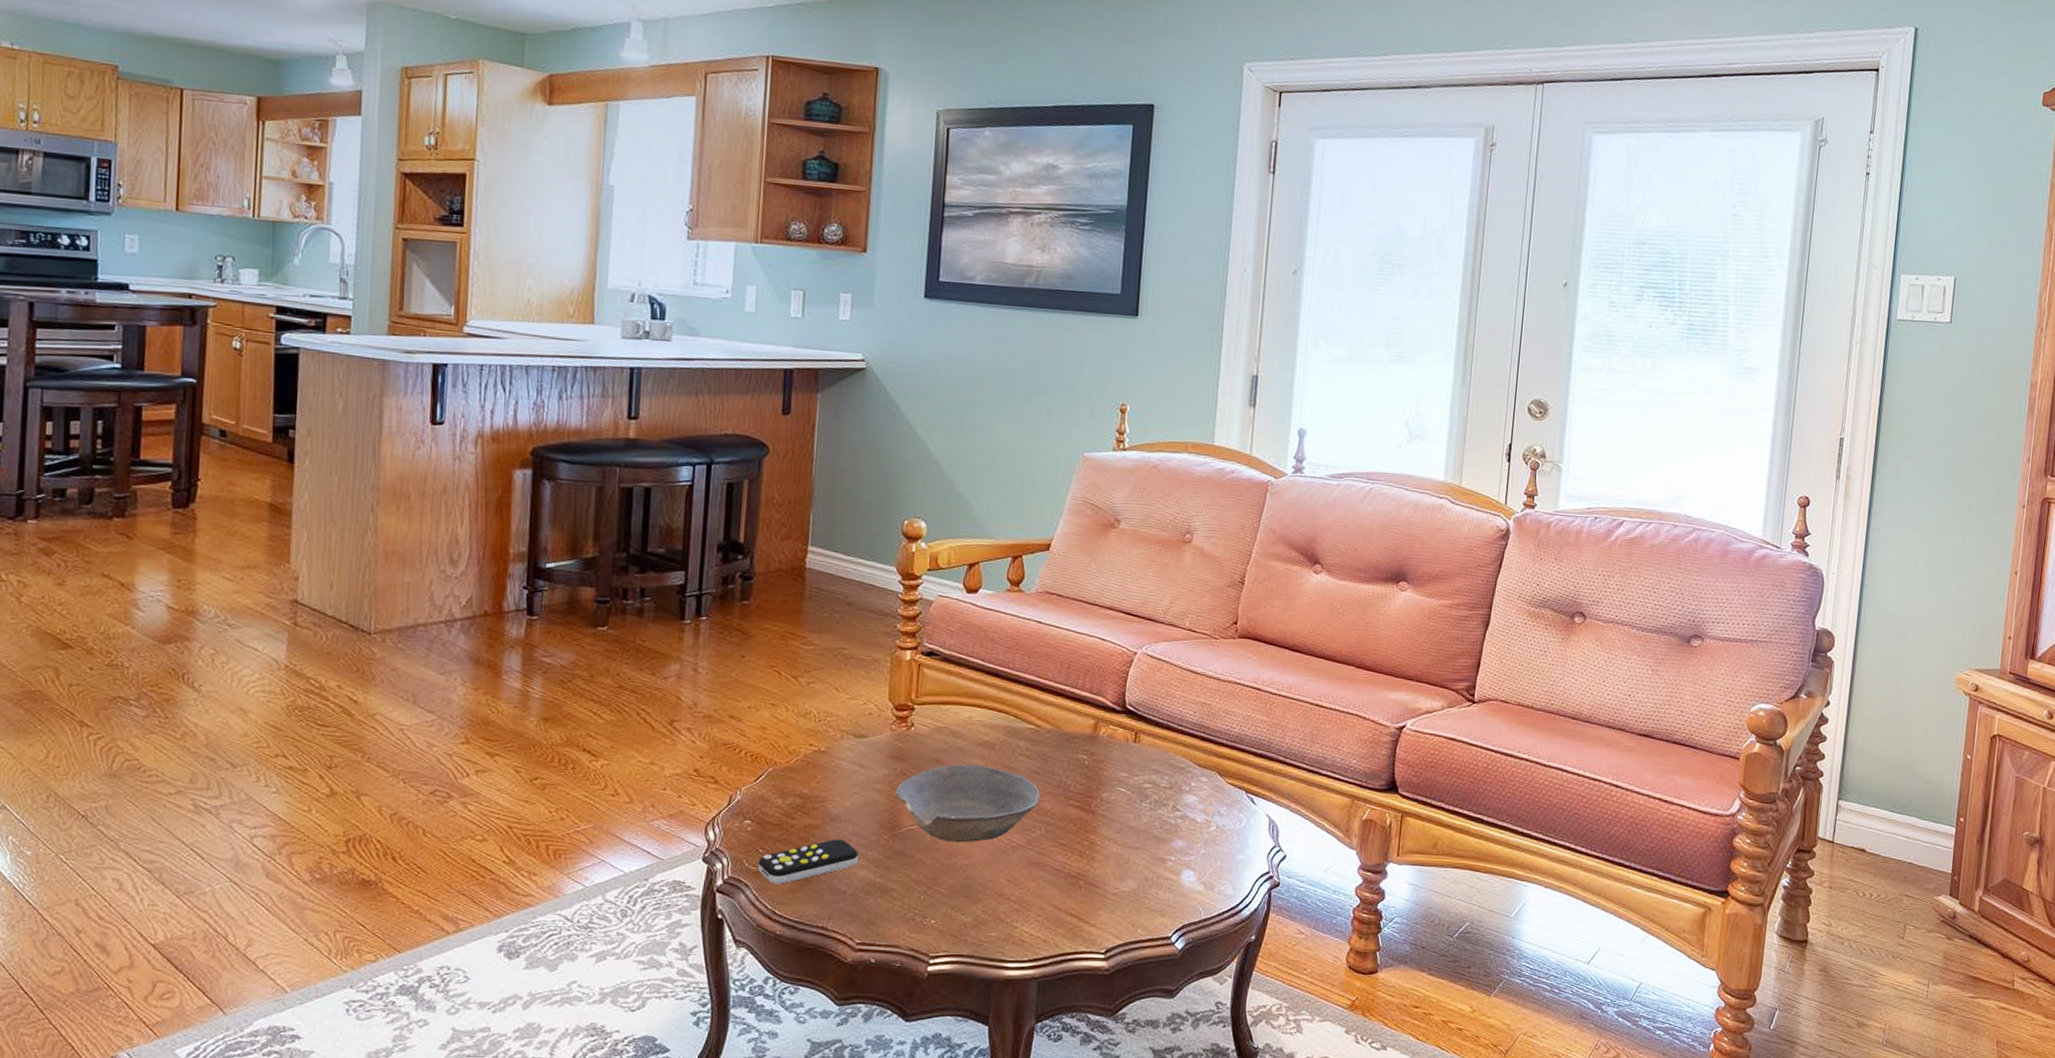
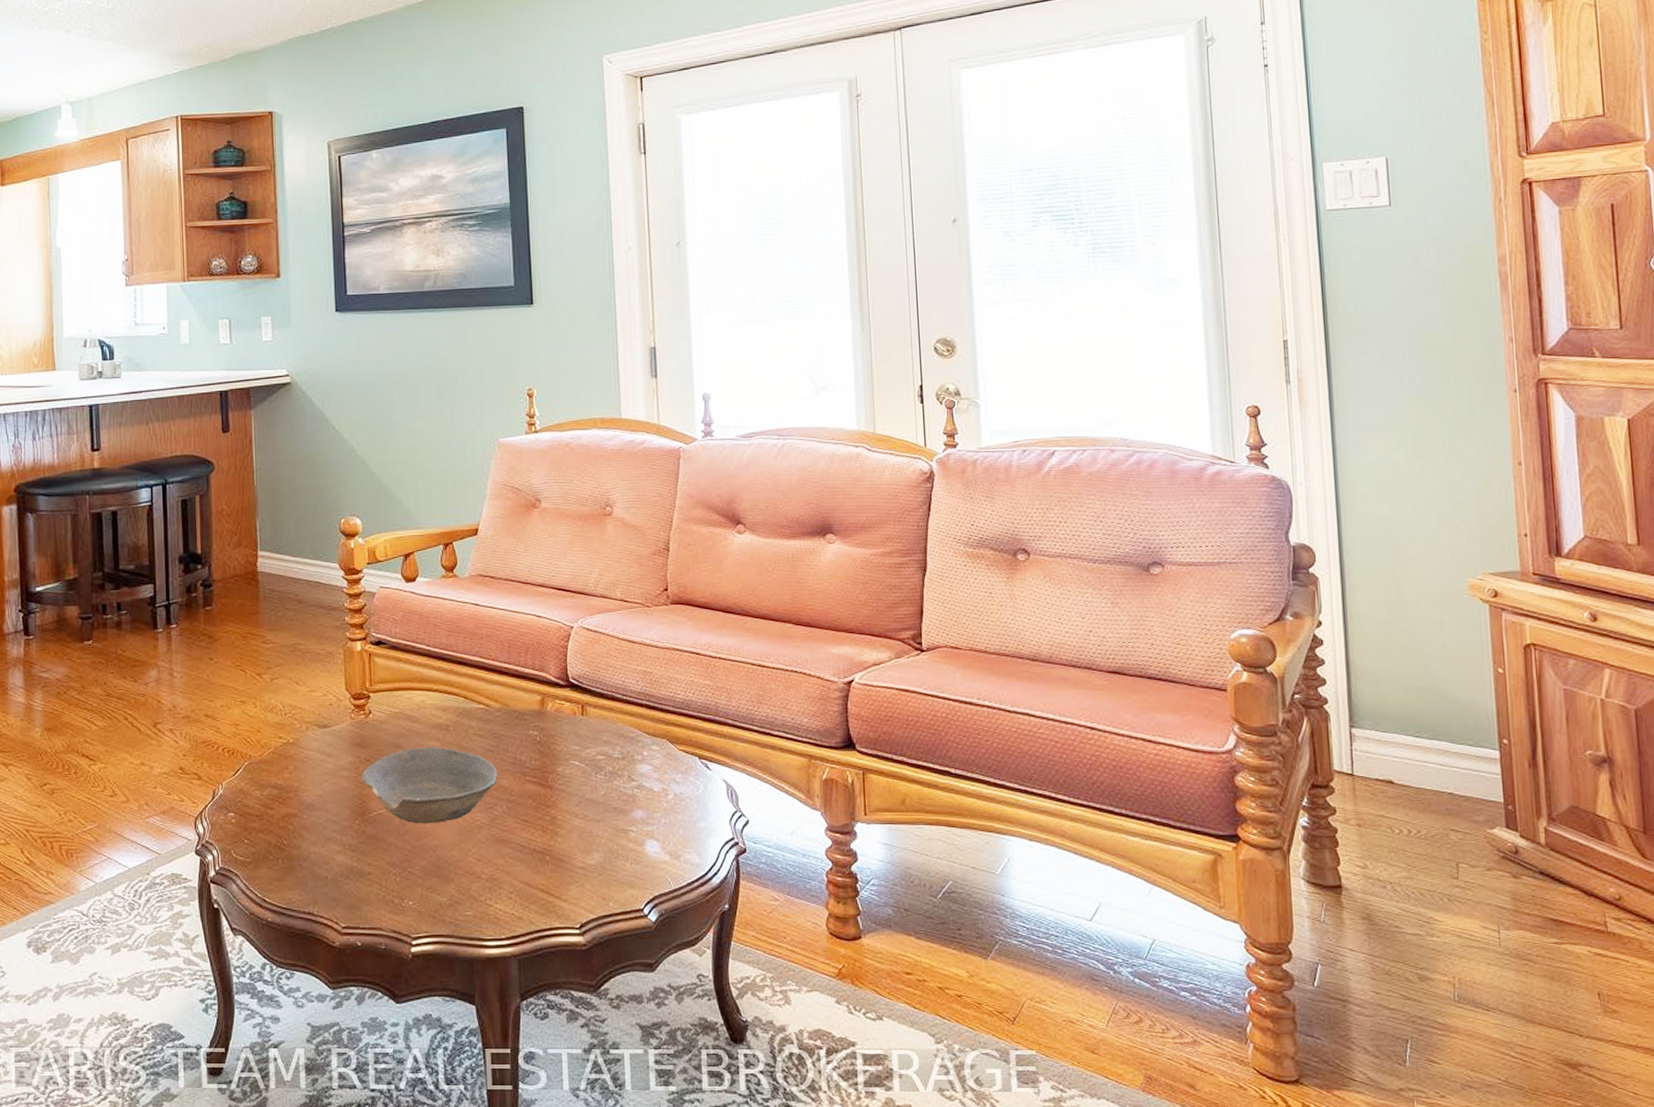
remote control: present [758,839,858,884] -> none [245,826,334,873]

